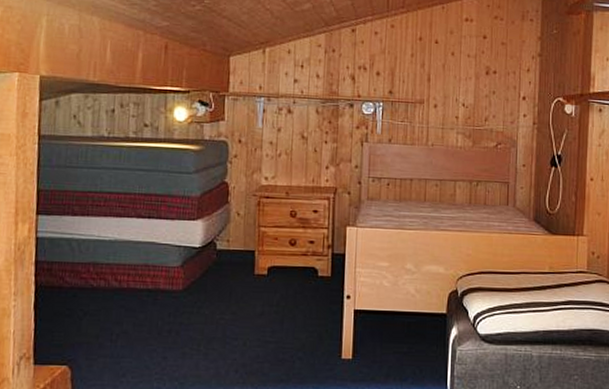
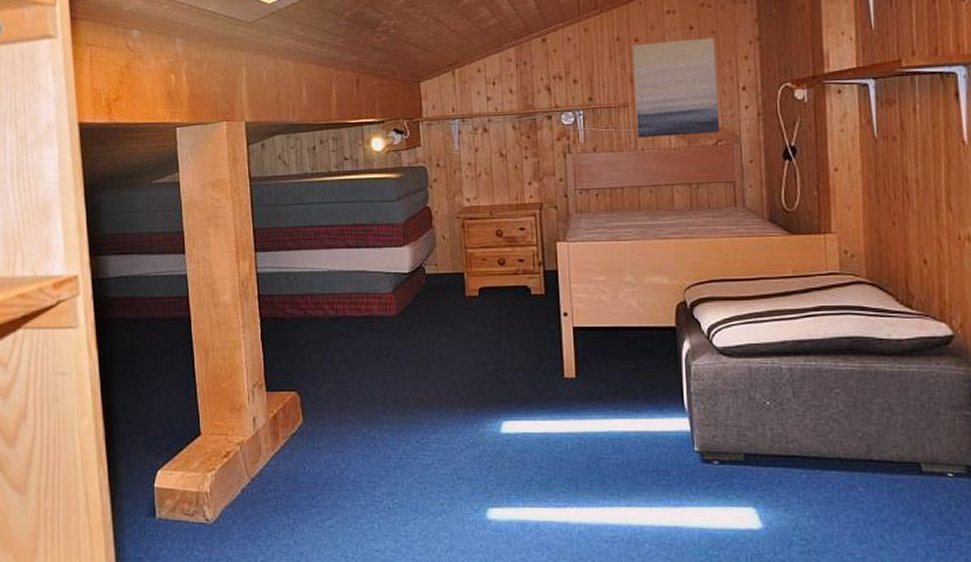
wall art: none [429,46,504,137] -> present [632,37,721,139]

